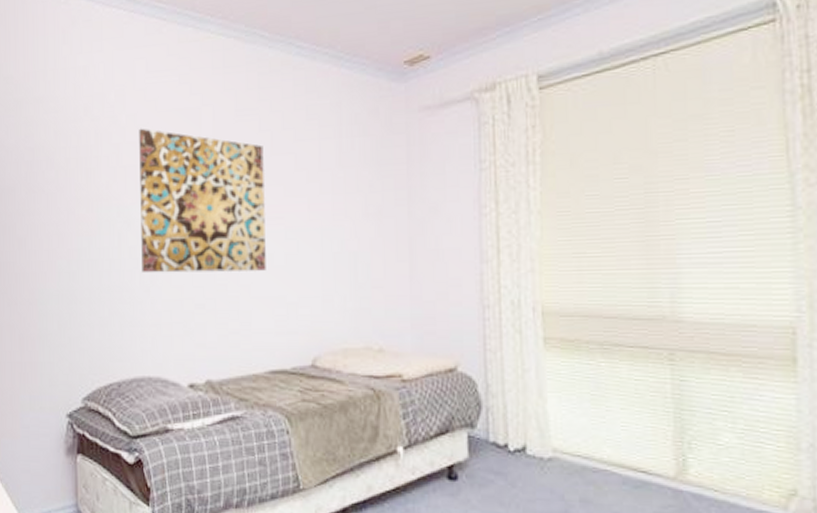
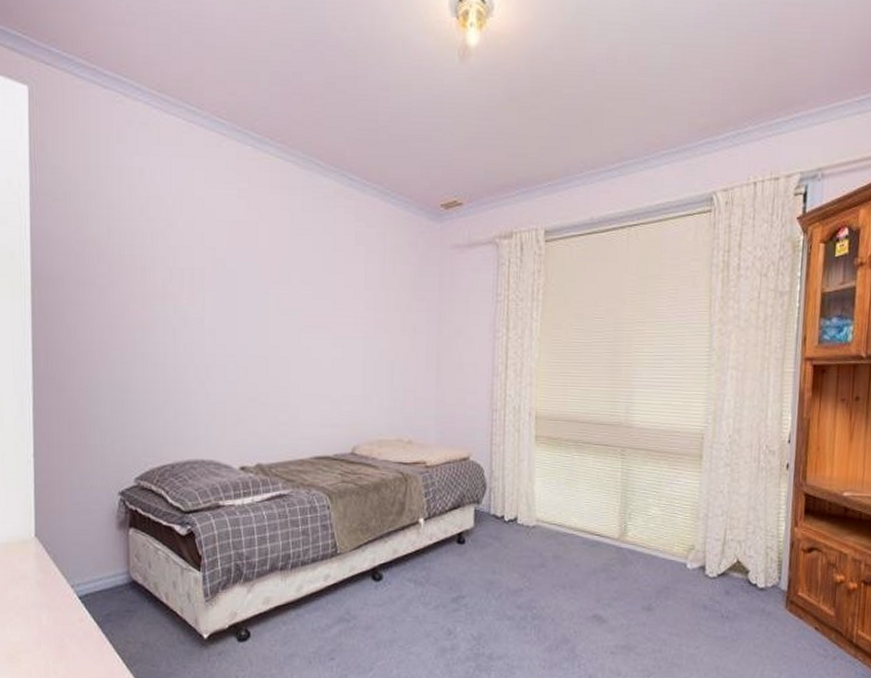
wall art: present [139,128,266,273] -> none [196,234,316,373]

